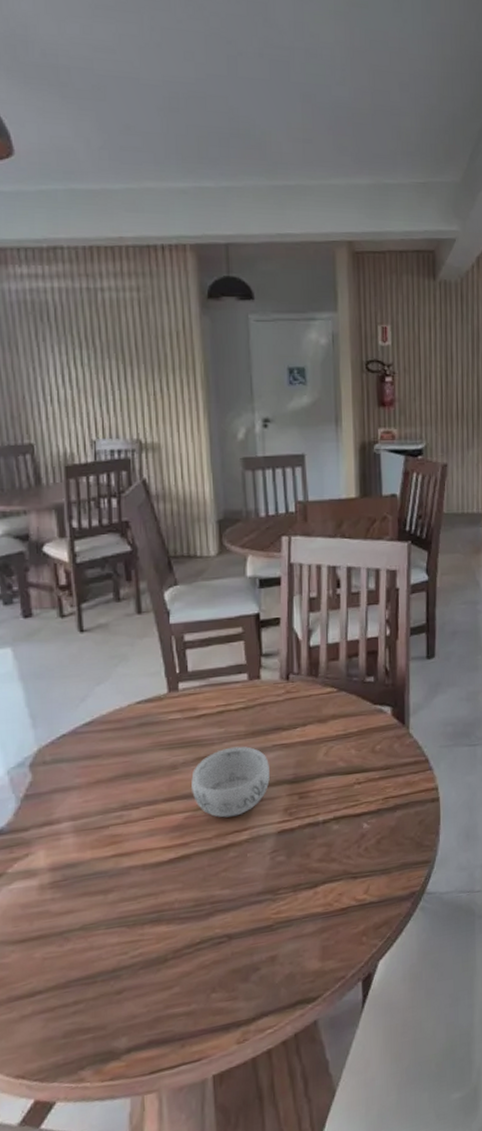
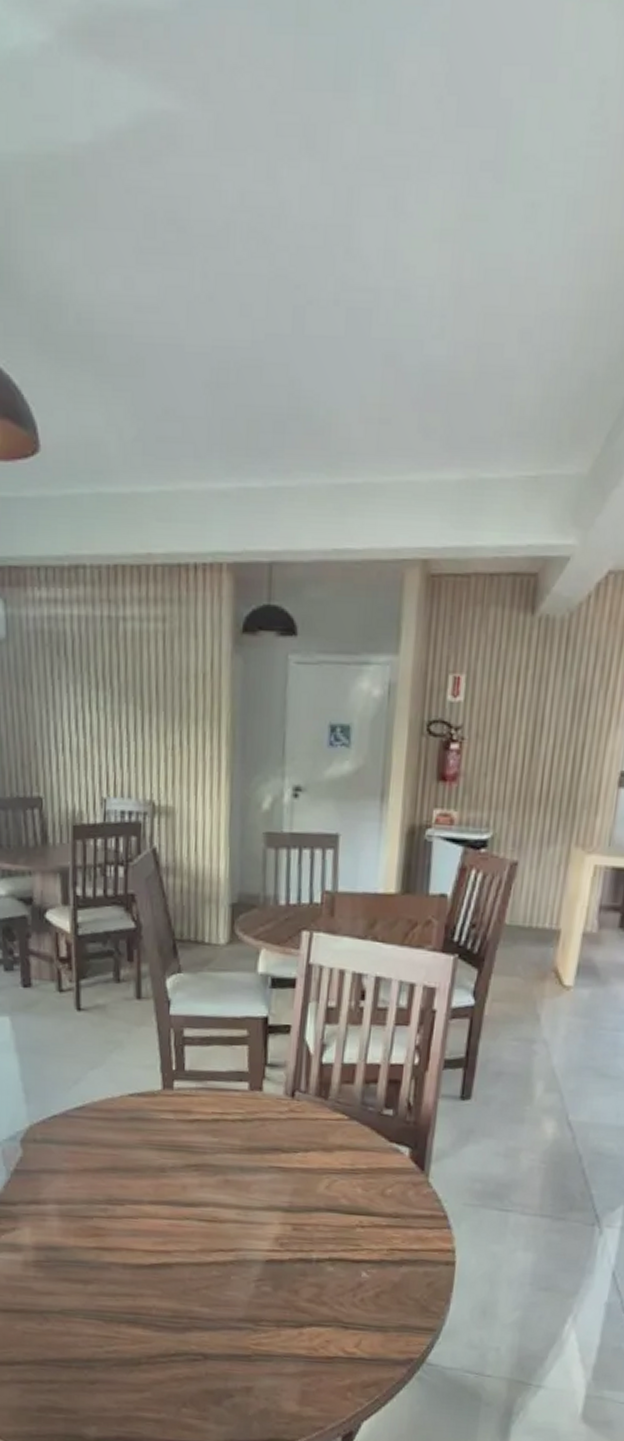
decorative bowl: present [191,746,270,818] -> none [178,1160,263,1235]

